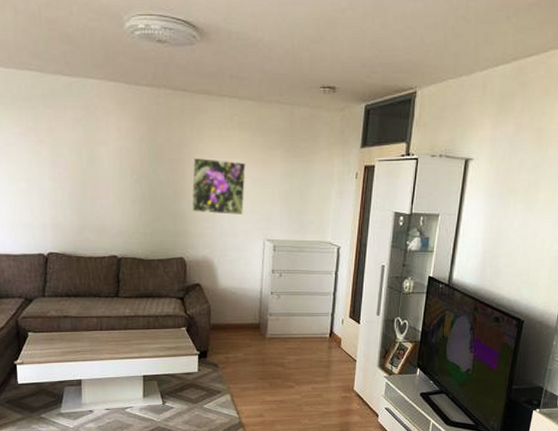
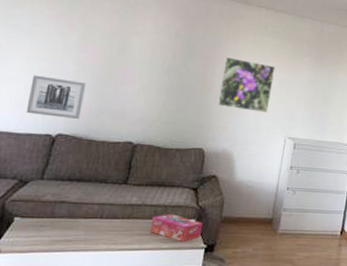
wall art: none [16,196,66,236] -> present [26,75,87,119]
tissue box: none [146,323,194,349] -> present [150,214,203,242]

